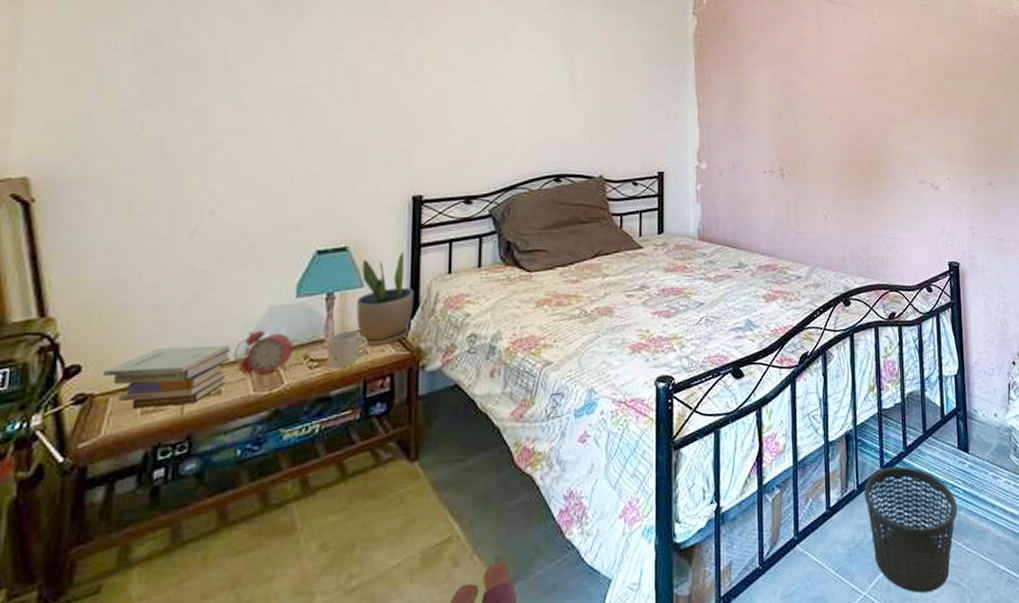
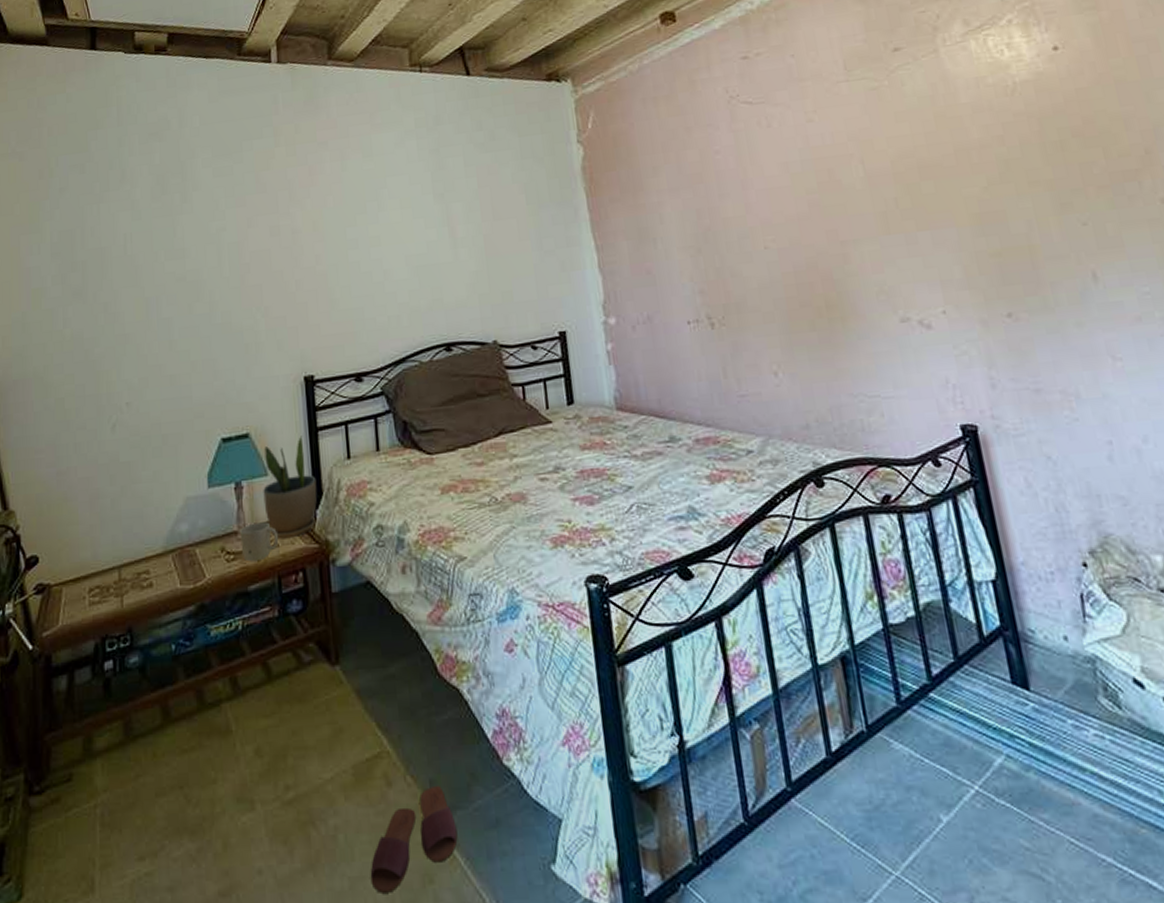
books: present [103,345,231,409] -> none [56,537,157,600]
alarm clock: present [234,330,297,374] -> none [160,521,213,567]
basket: present [864,466,957,593] -> none [876,703,1024,883]

